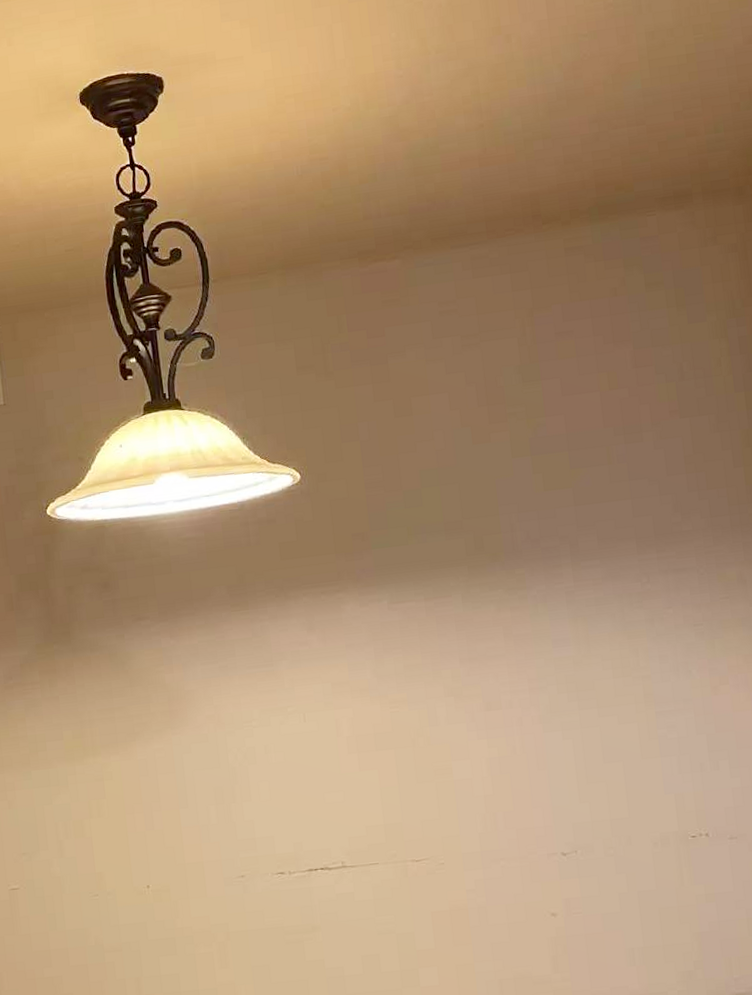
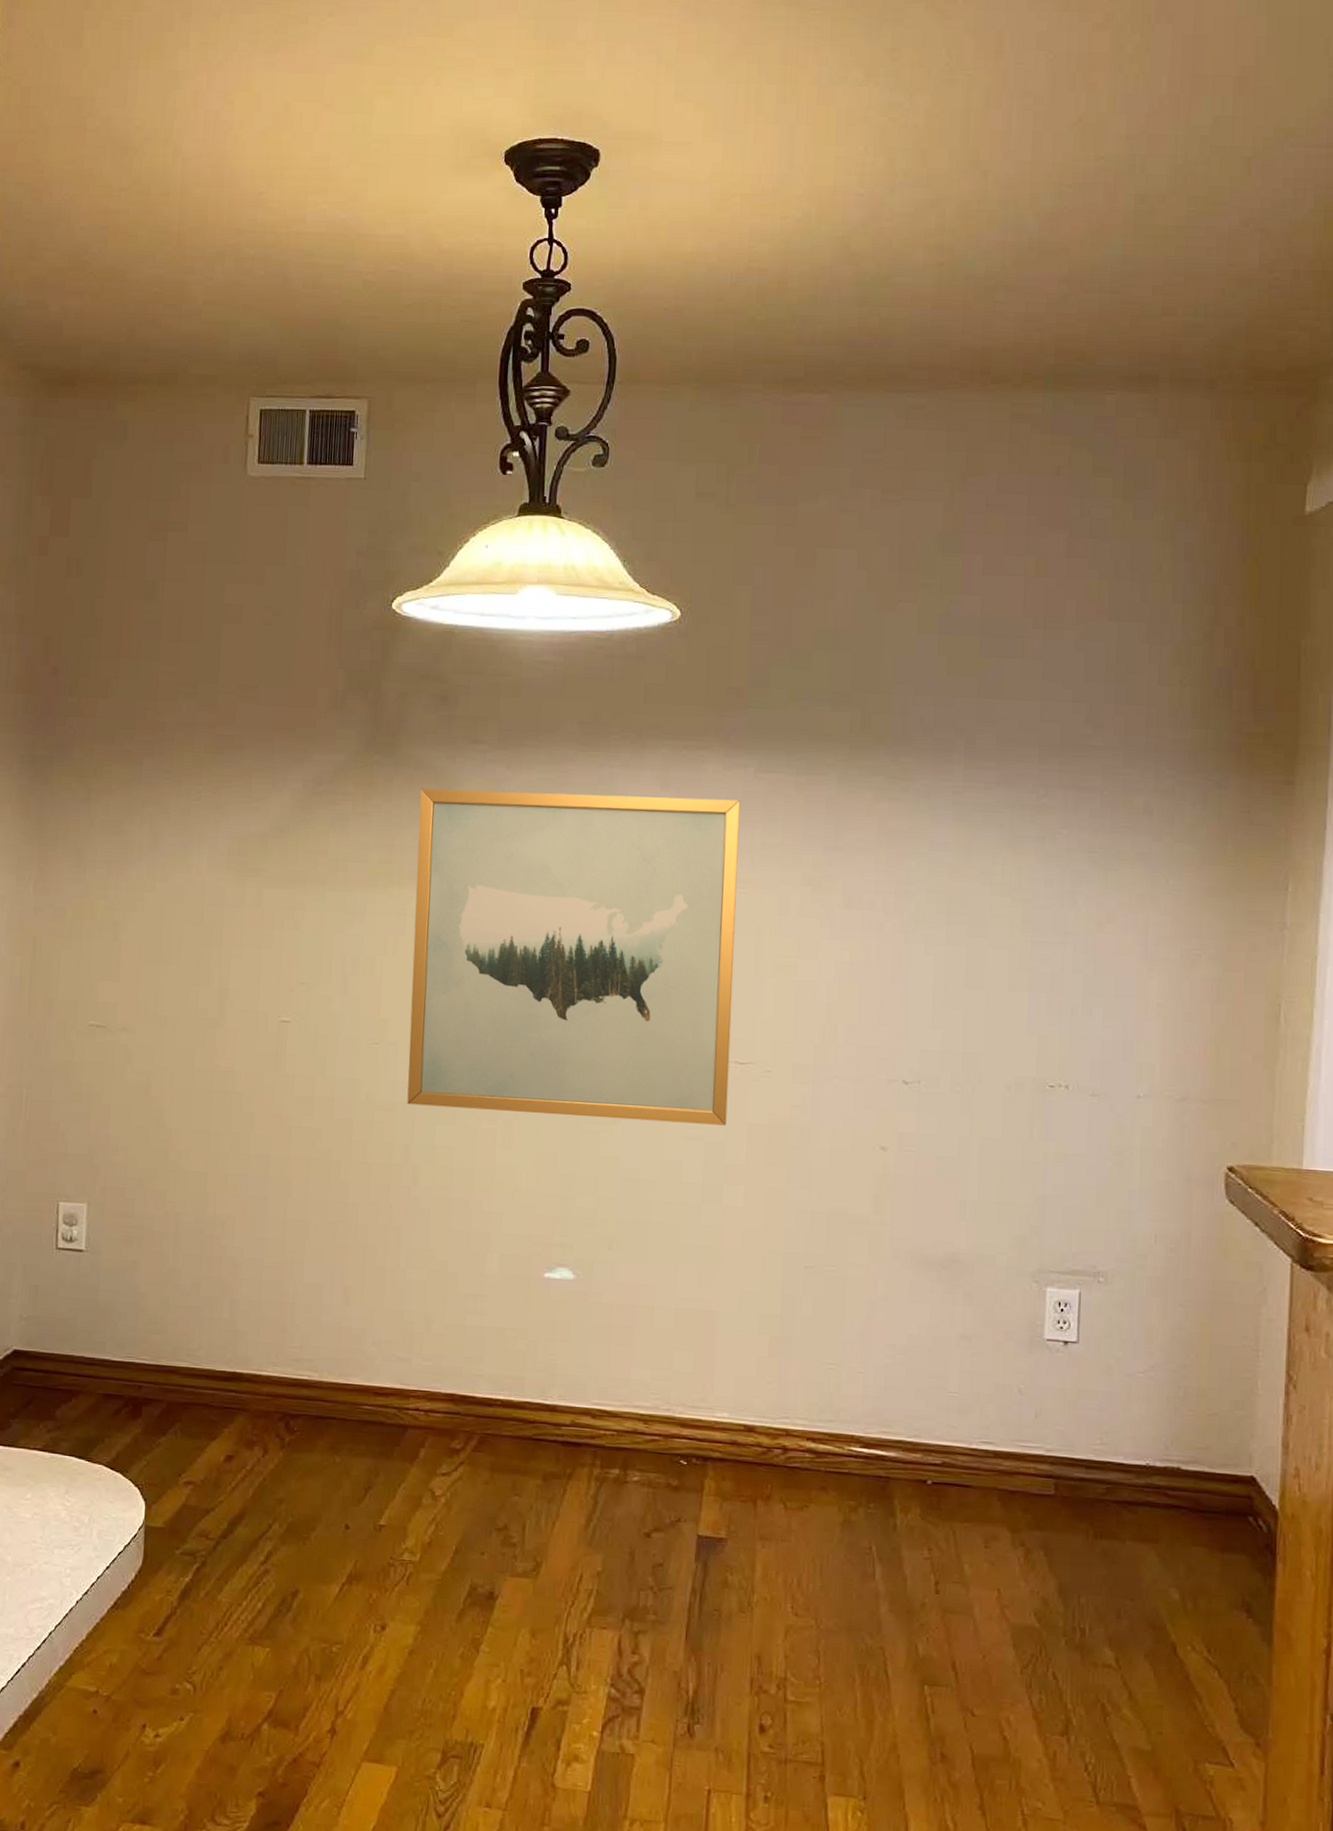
wall art: none [99,631,413,944] -> present [407,788,741,1126]

